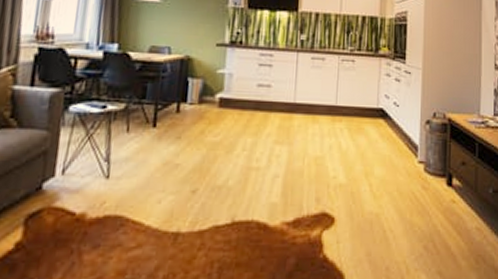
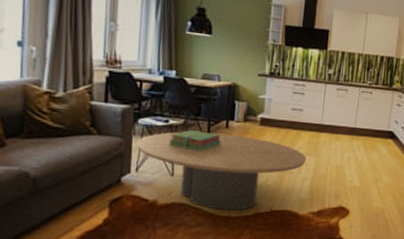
coffee table: none [65,120,277,223] -> present [136,132,307,210]
stack of books: none [106,116,171,144] -> present [169,129,221,151]

